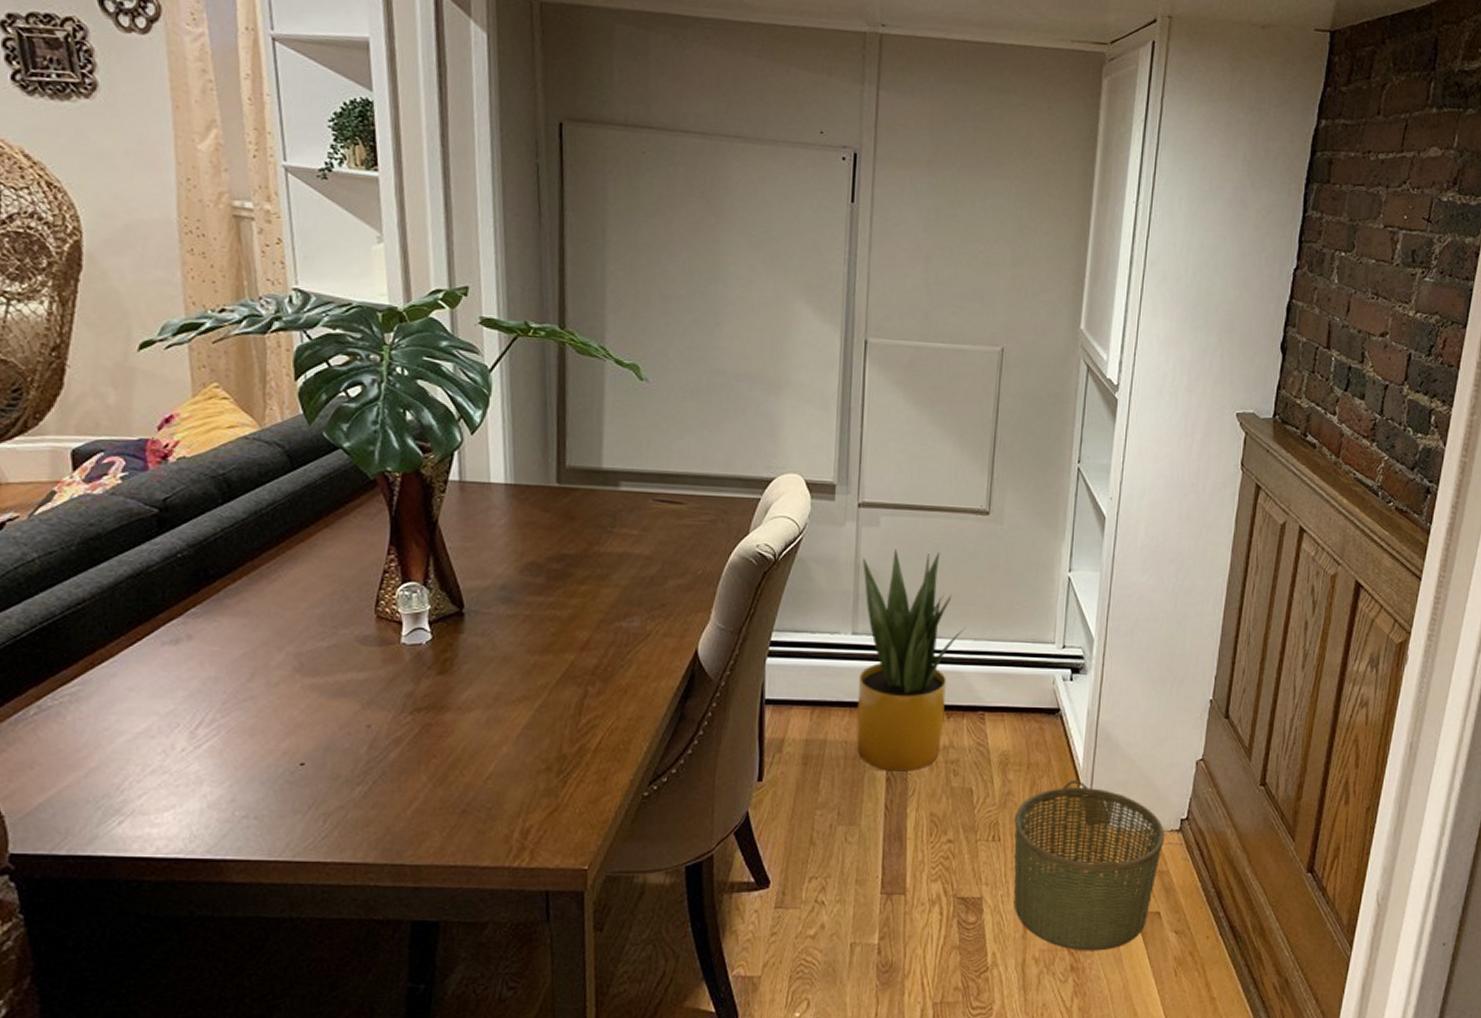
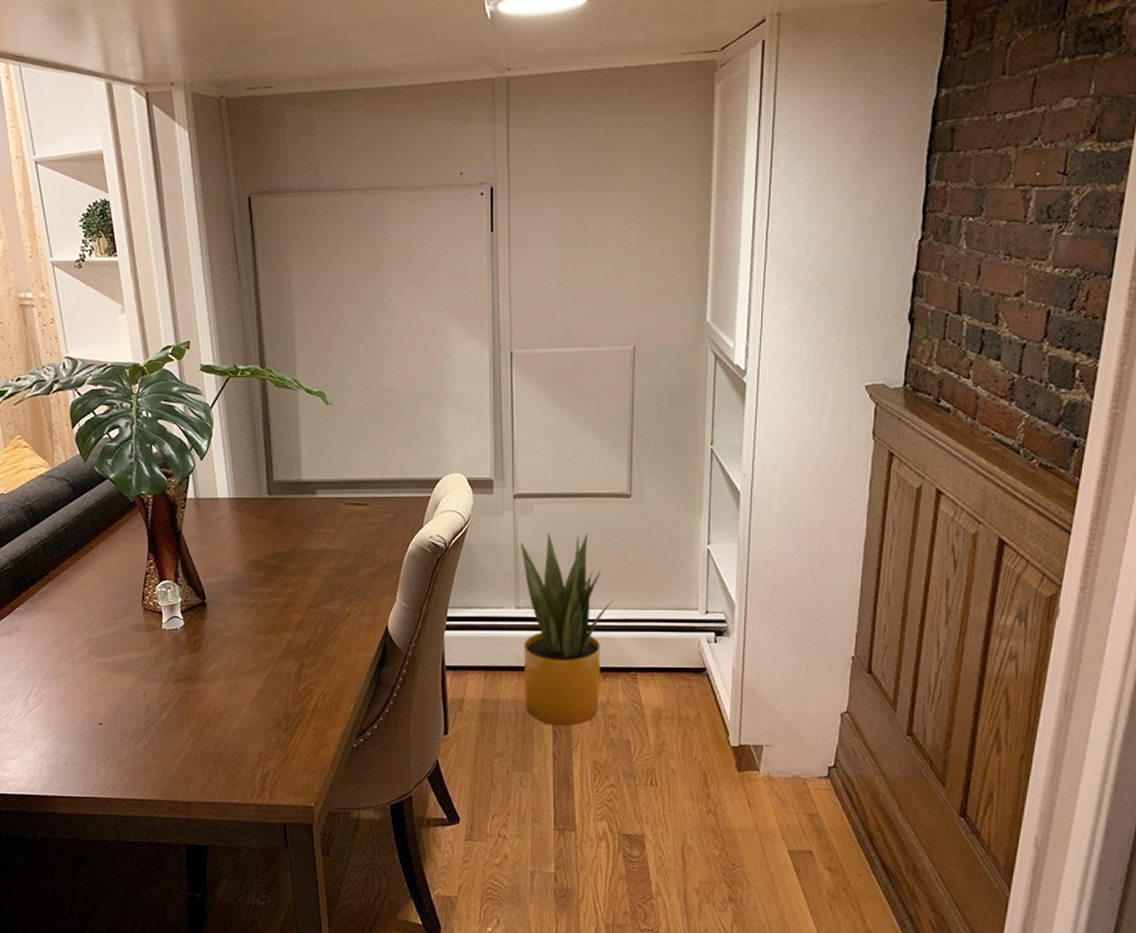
basket: present [1013,779,1165,951] -> none [669,731,814,884]

